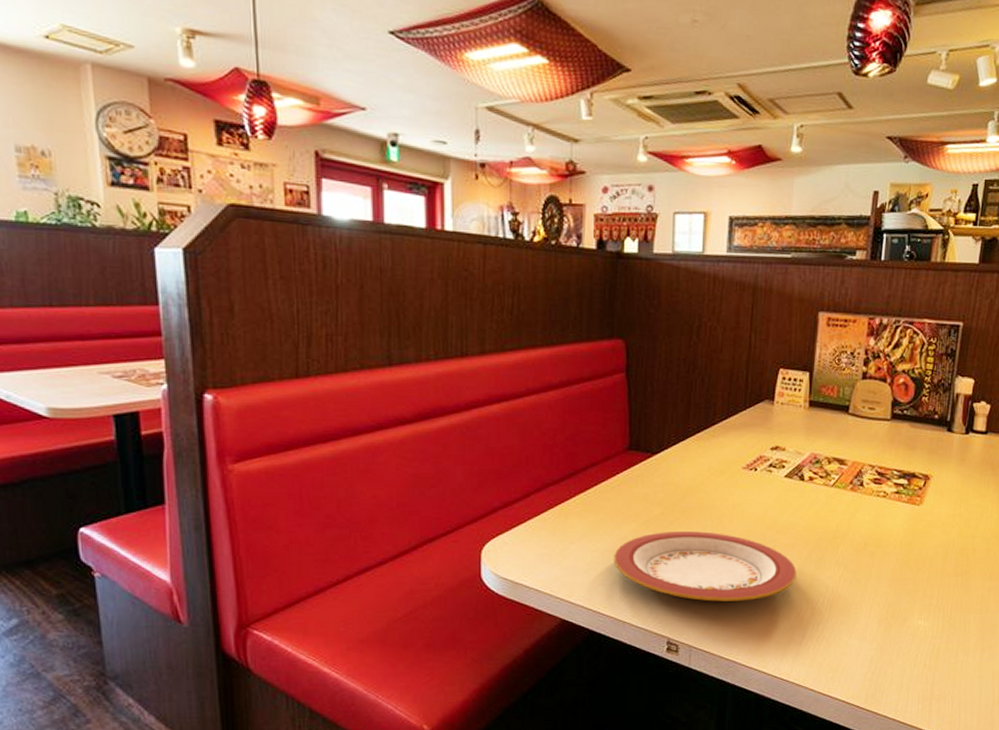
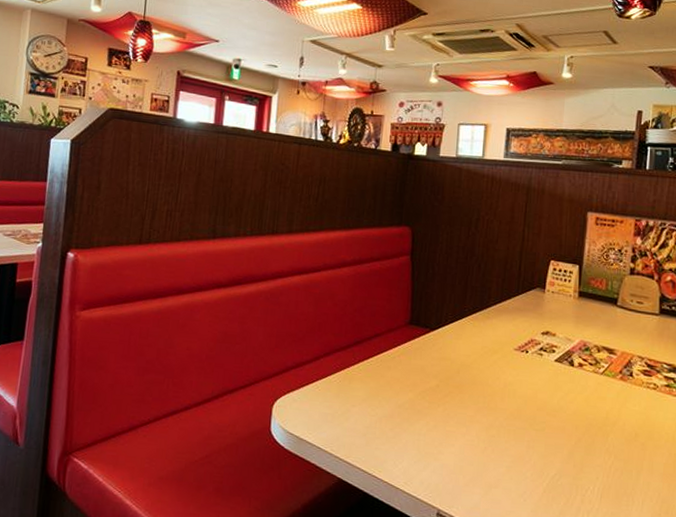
plate: present [614,531,797,602] -> none [390,403,566,480]

